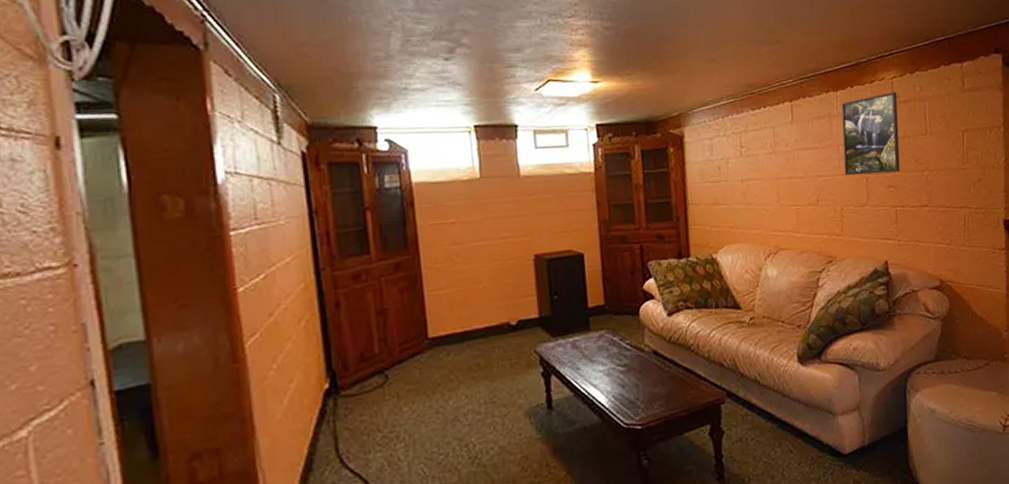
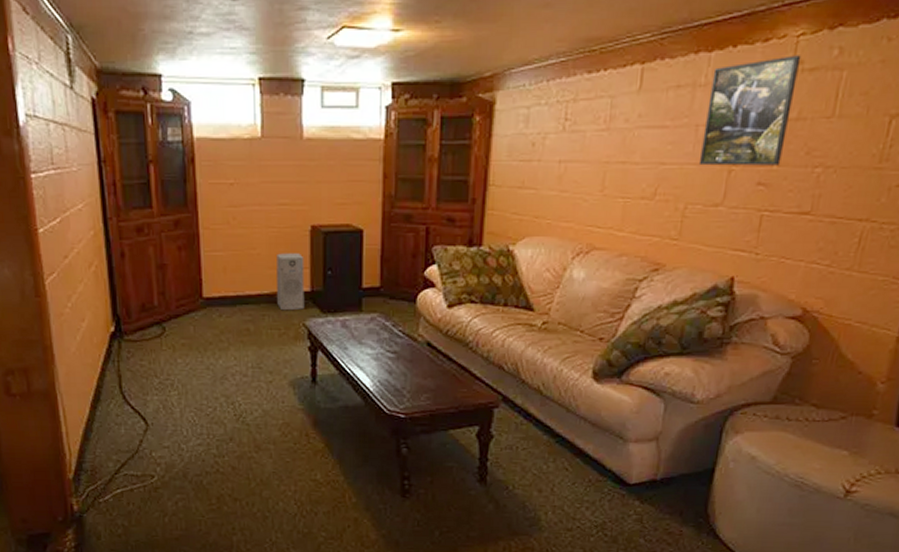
air purifier: none [503,282,535,341] -> present [277,253,305,311]

